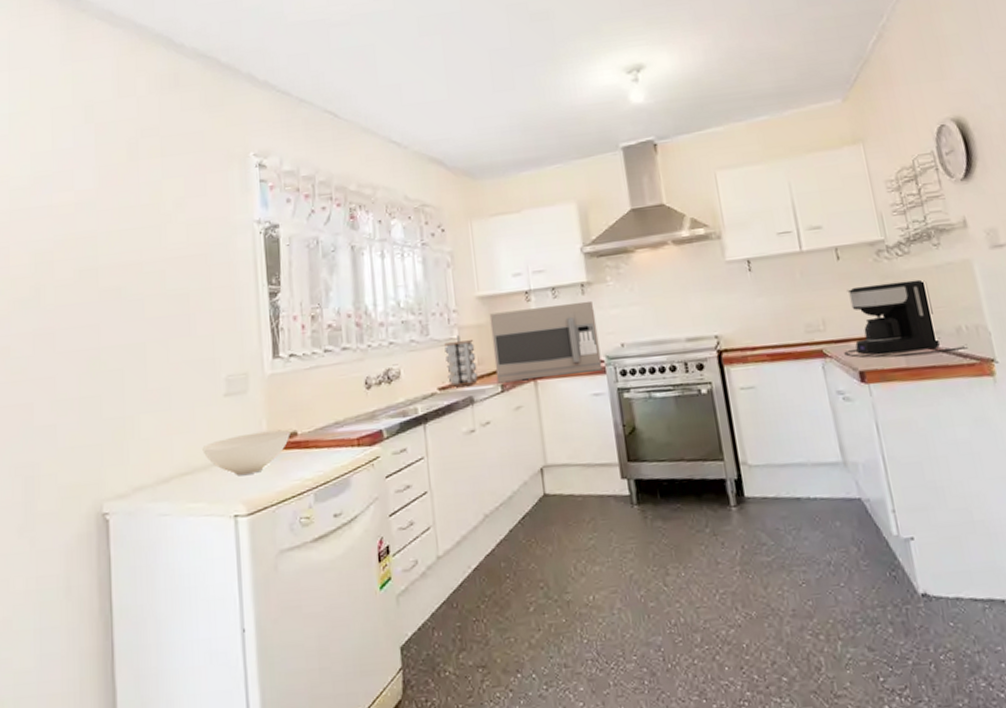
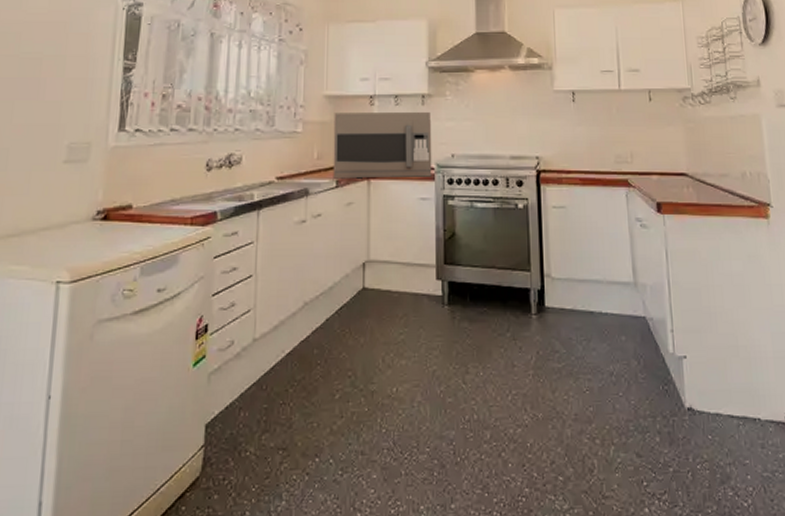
bowl: present [202,430,290,476] -> none [33,201,125,243]
spice rack: present [444,334,478,388] -> none [286,128,316,179]
coffee maker: present [844,279,968,358] -> none [646,127,750,194]

